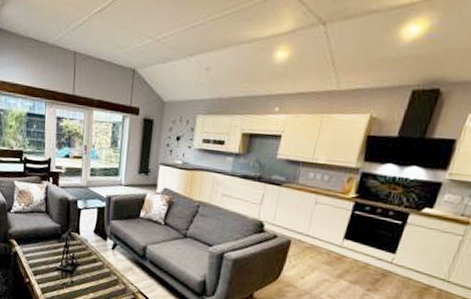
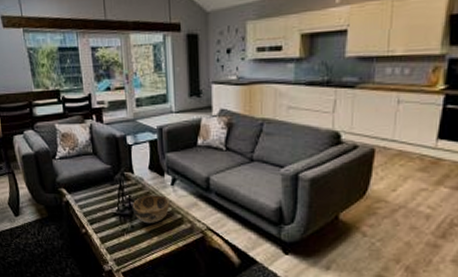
decorative bowl: none [74,255,109,281] -> present [132,195,170,223]

